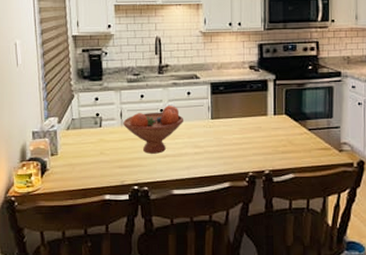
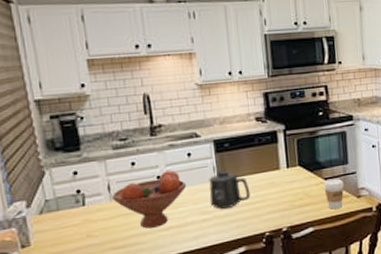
mug: none [203,111,239,145] -> present [209,170,251,209]
coffee cup: none [307,130,327,159] -> present [323,178,344,209]

